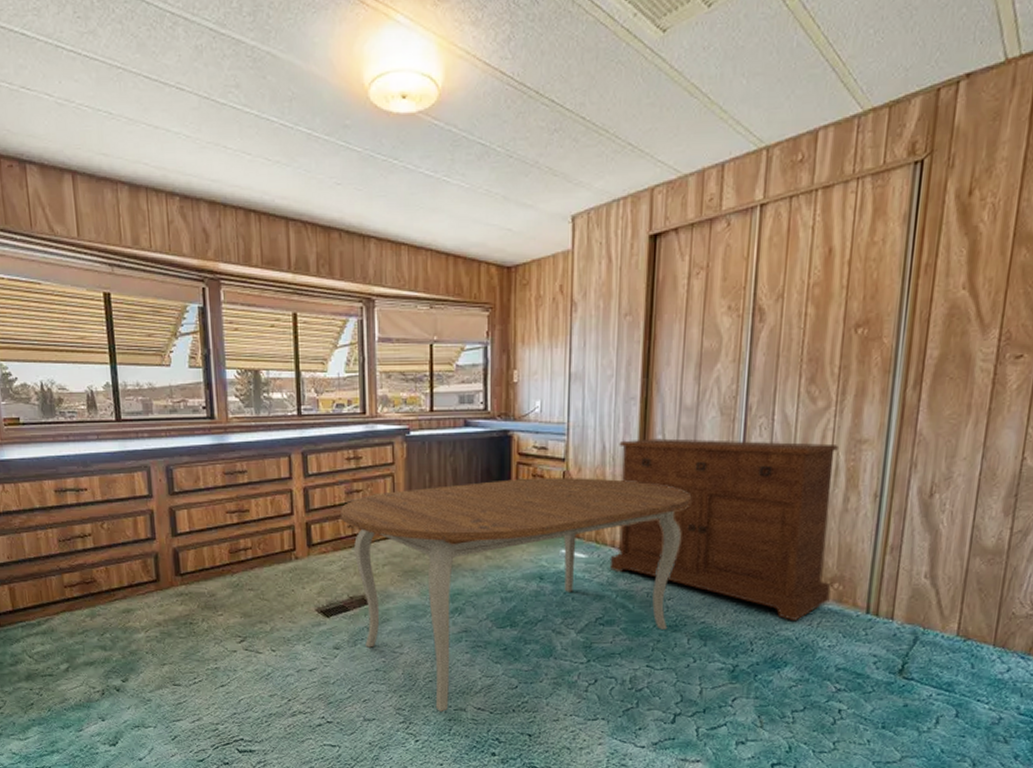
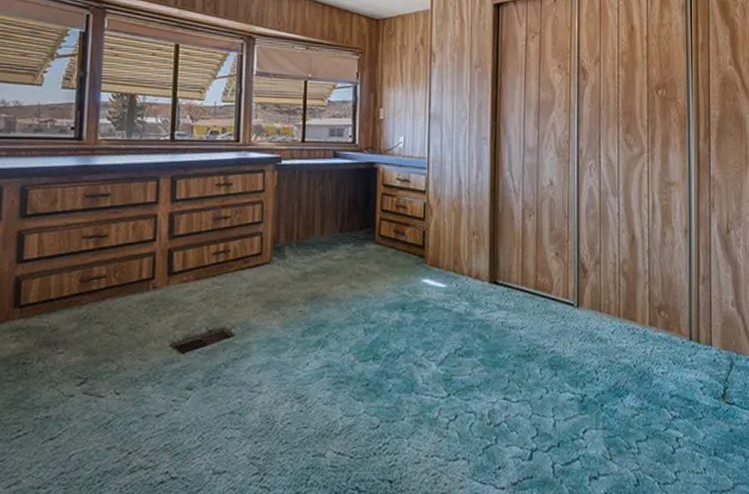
dining table: present [341,478,690,712] -> none [206,208,536,459]
sideboard: present [609,438,840,622] -> none [467,175,659,349]

